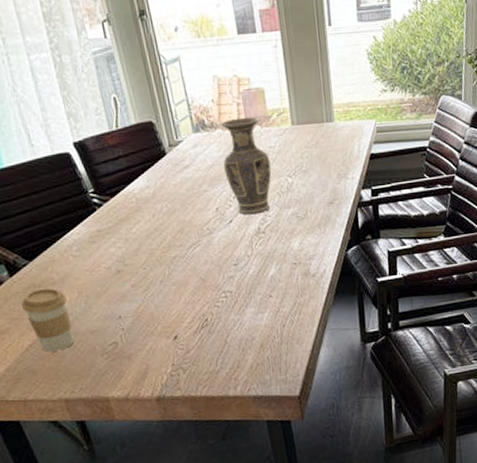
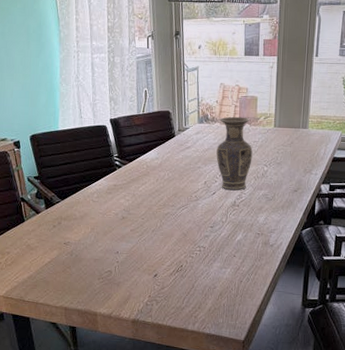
coffee cup: present [21,288,75,352] -> none [50,221,83,270]

